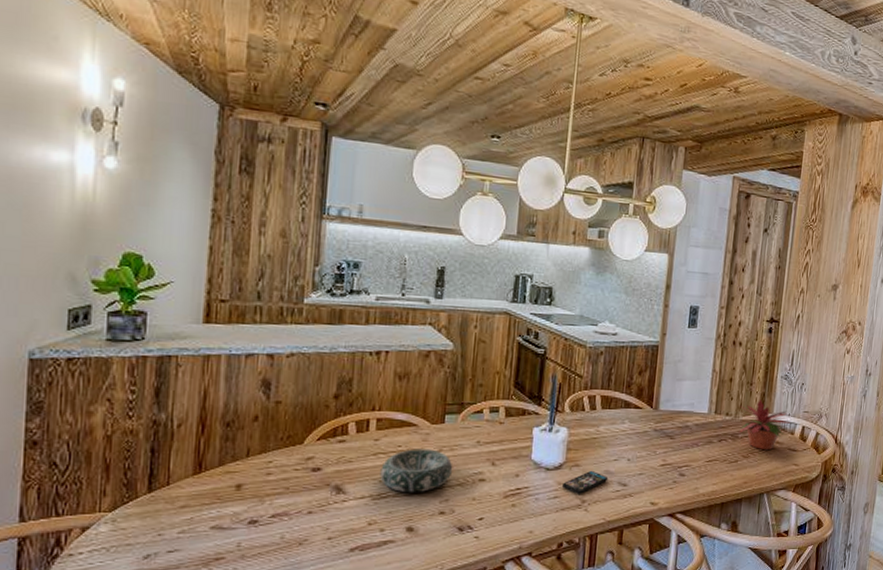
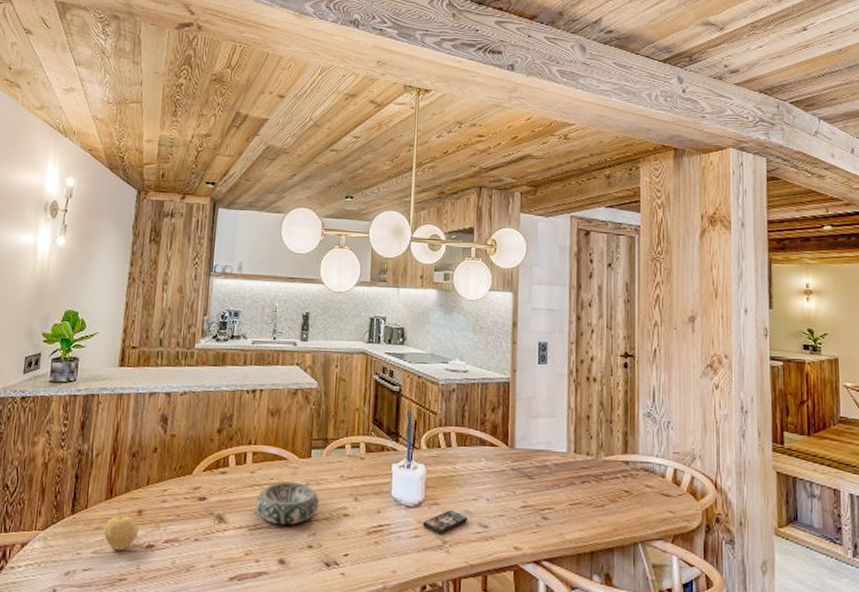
fruit: none [192,482,239,529] -> present [104,507,140,551]
potted plant: present [739,399,790,451] -> none [601,438,659,495]

